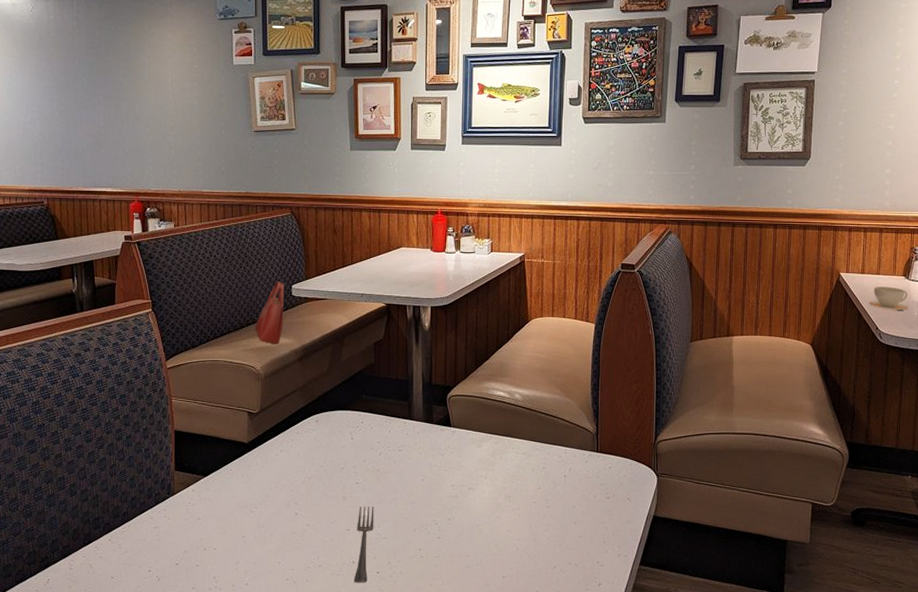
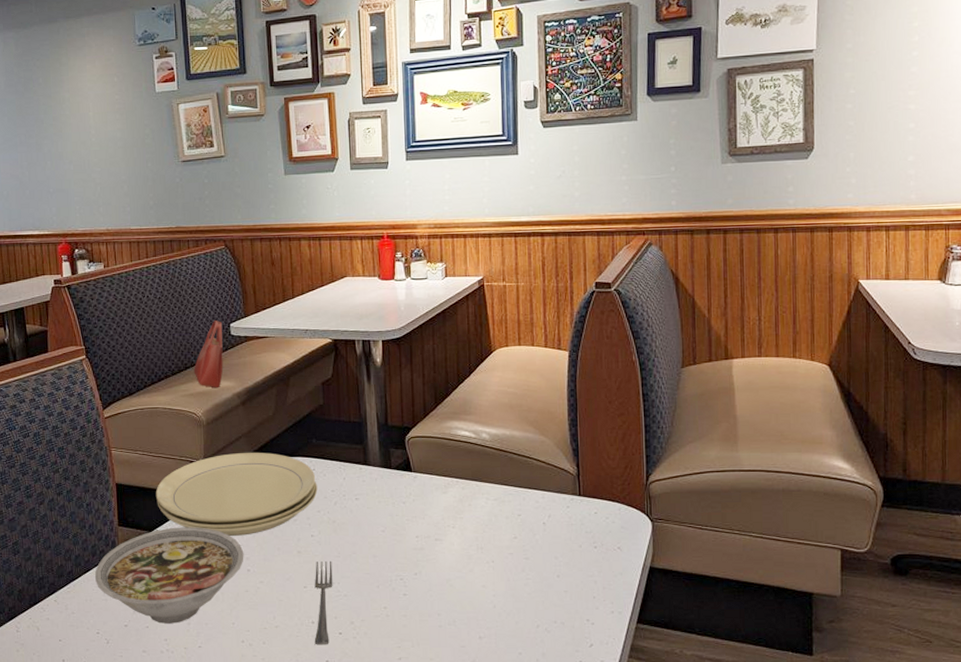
soup bowl: none [150,473,293,562] -> present [95,527,244,624]
plate: none [212,404,365,483] -> present [155,452,318,537]
teacup: present [868,286,909,310] -> none [896,293,948,321]

